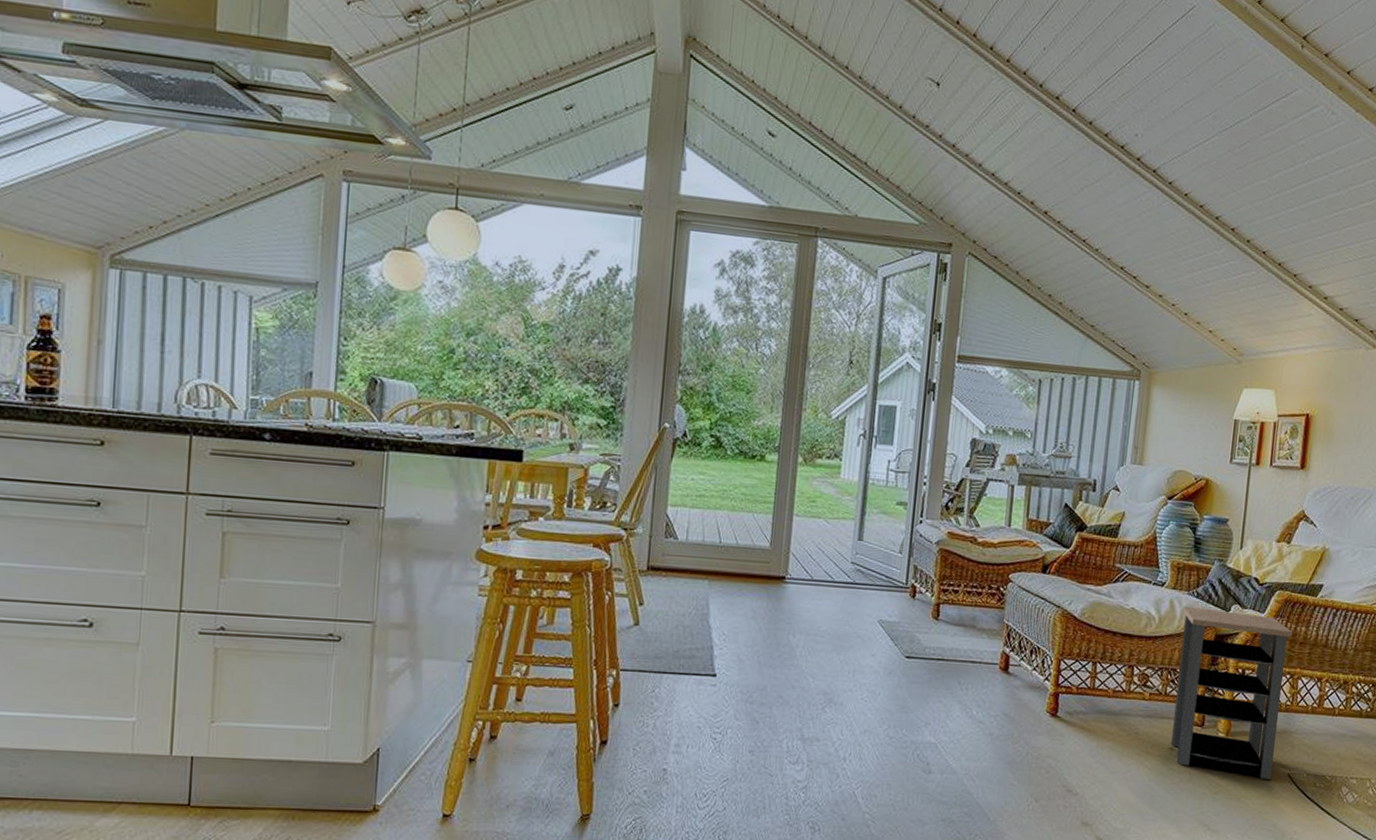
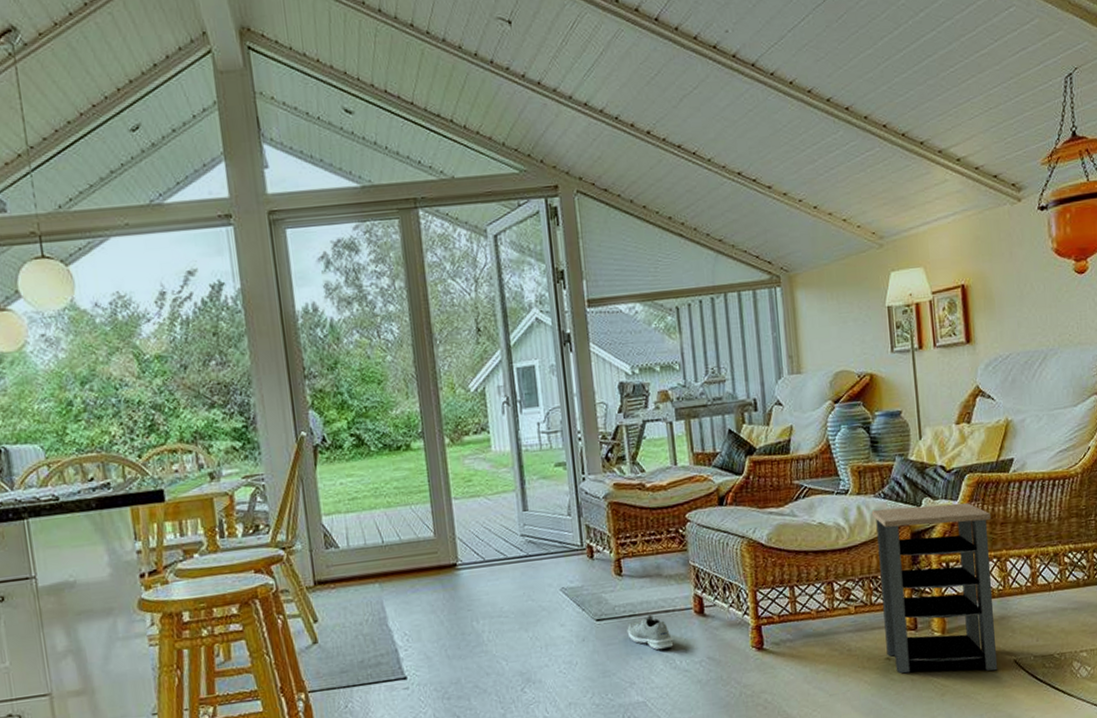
sneaker: none [932,661,974,698] -> present [627,614,674,651]

